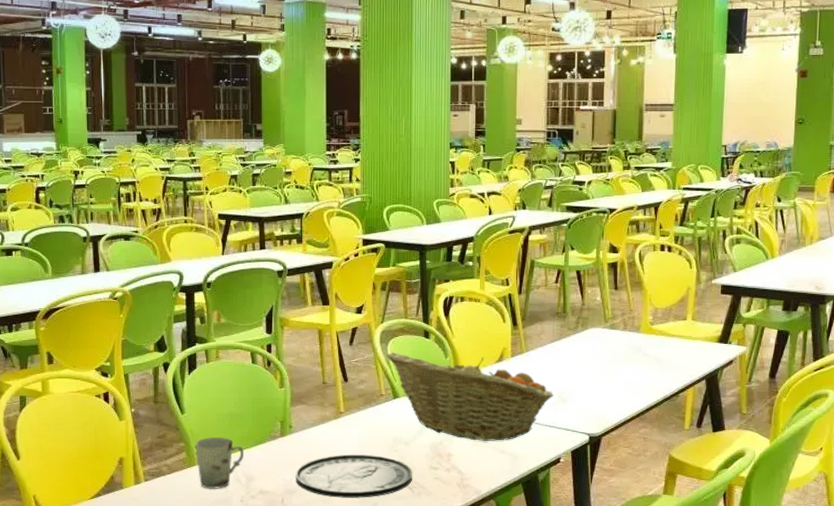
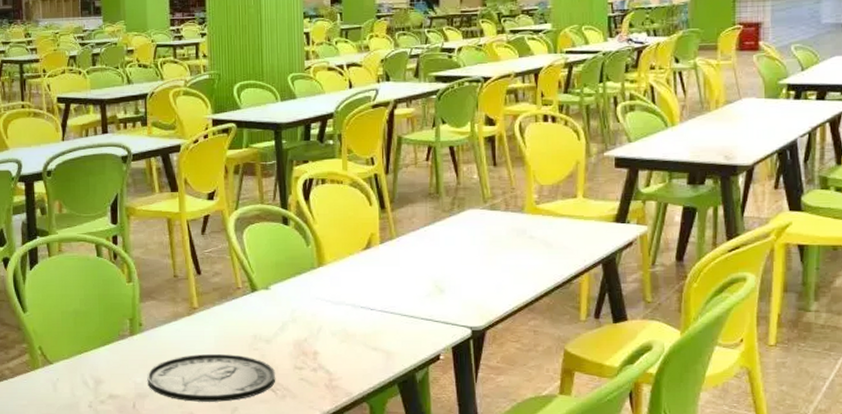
cup: present [195,437,245,490] -> none [39,337,92,394]
fruit basket: present [386,352,555,441] -> none [242,241,430,337]

